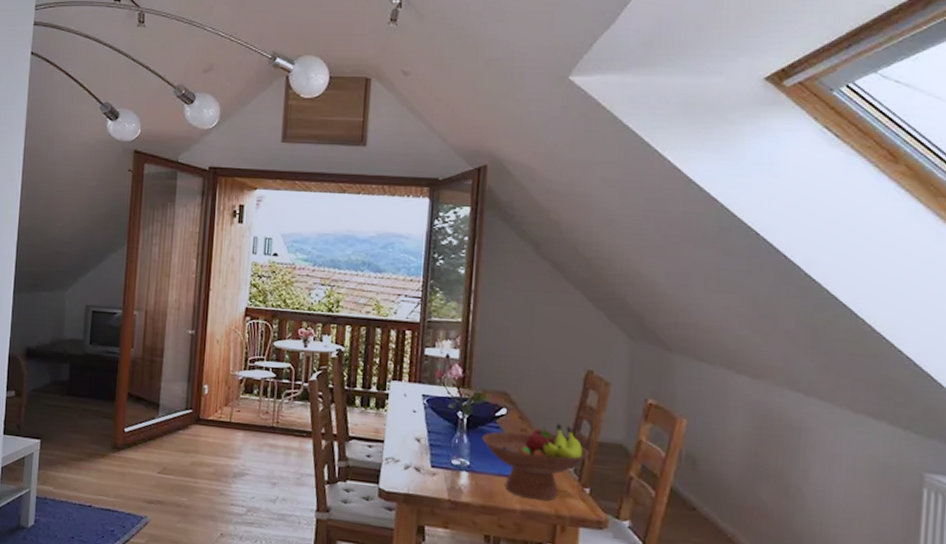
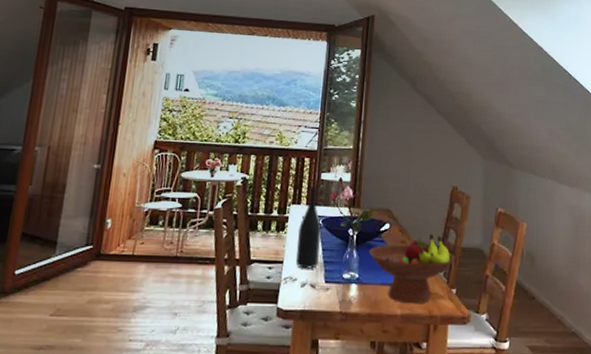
wine bottle: none [398,362,426,451] -> present [296,187,321,269]

